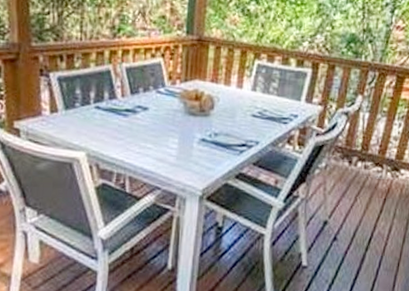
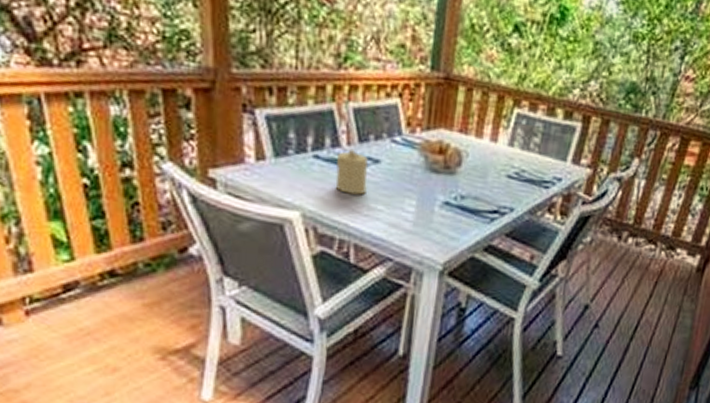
candle: none [112,99,139,137] -> present [335,148,369,195]

